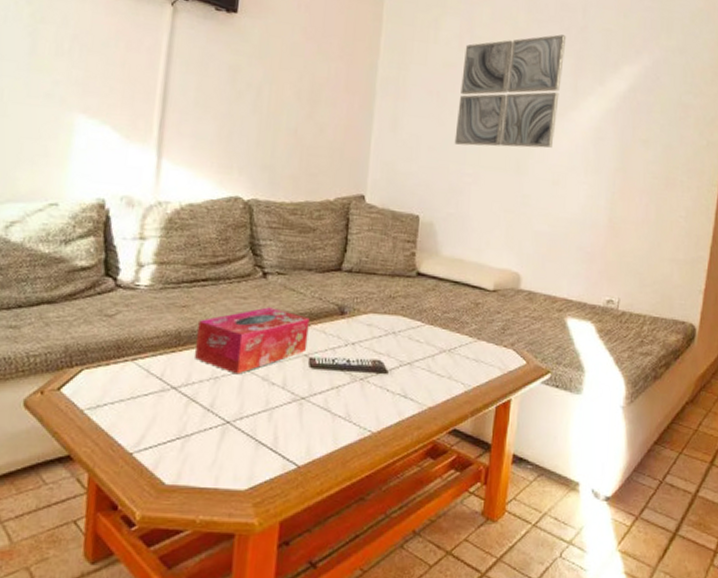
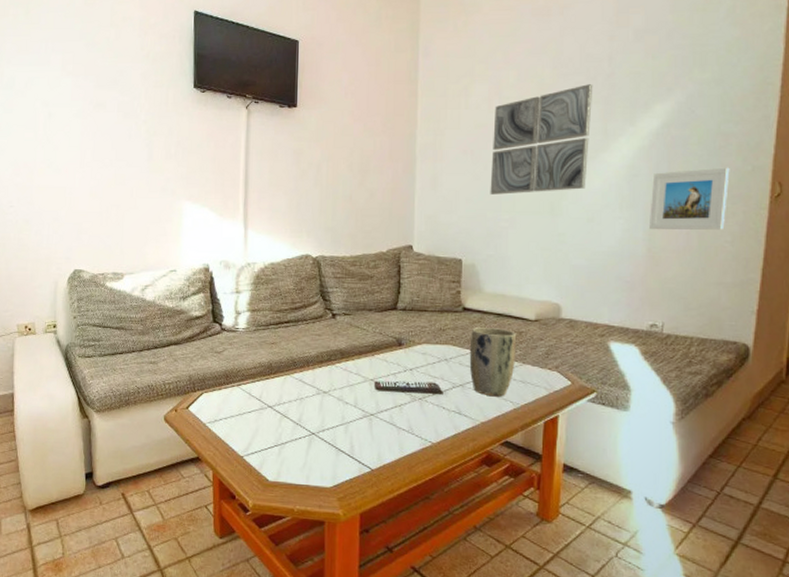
tissue box: present [195,307,310,375] -> none [284,342,373,396]
plant pot: none [419,296,472,378] -> present [469,327,516,397]
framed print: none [612,138,688,204] -> present [650,167,730,230]

